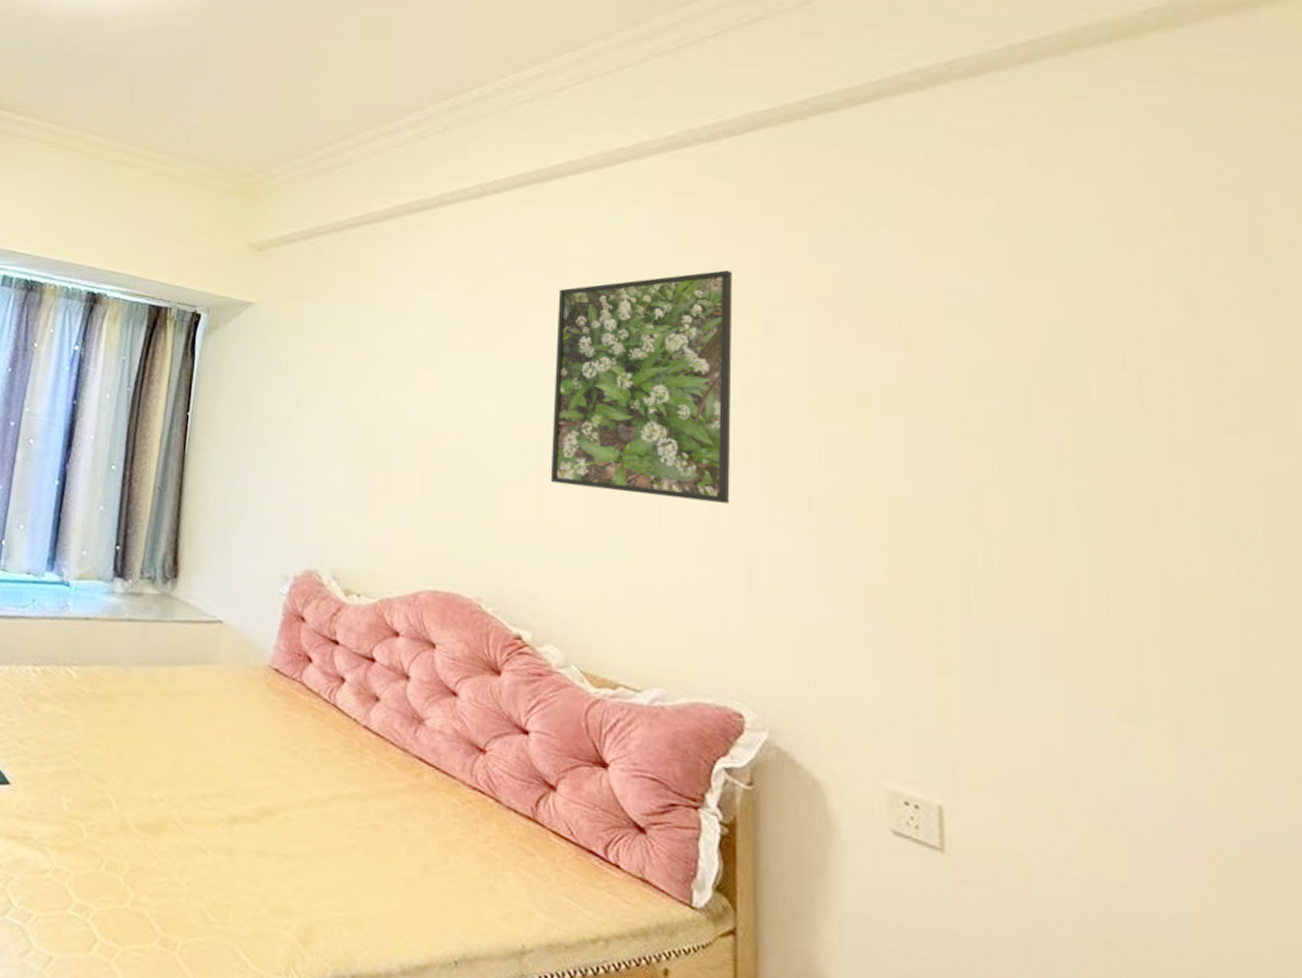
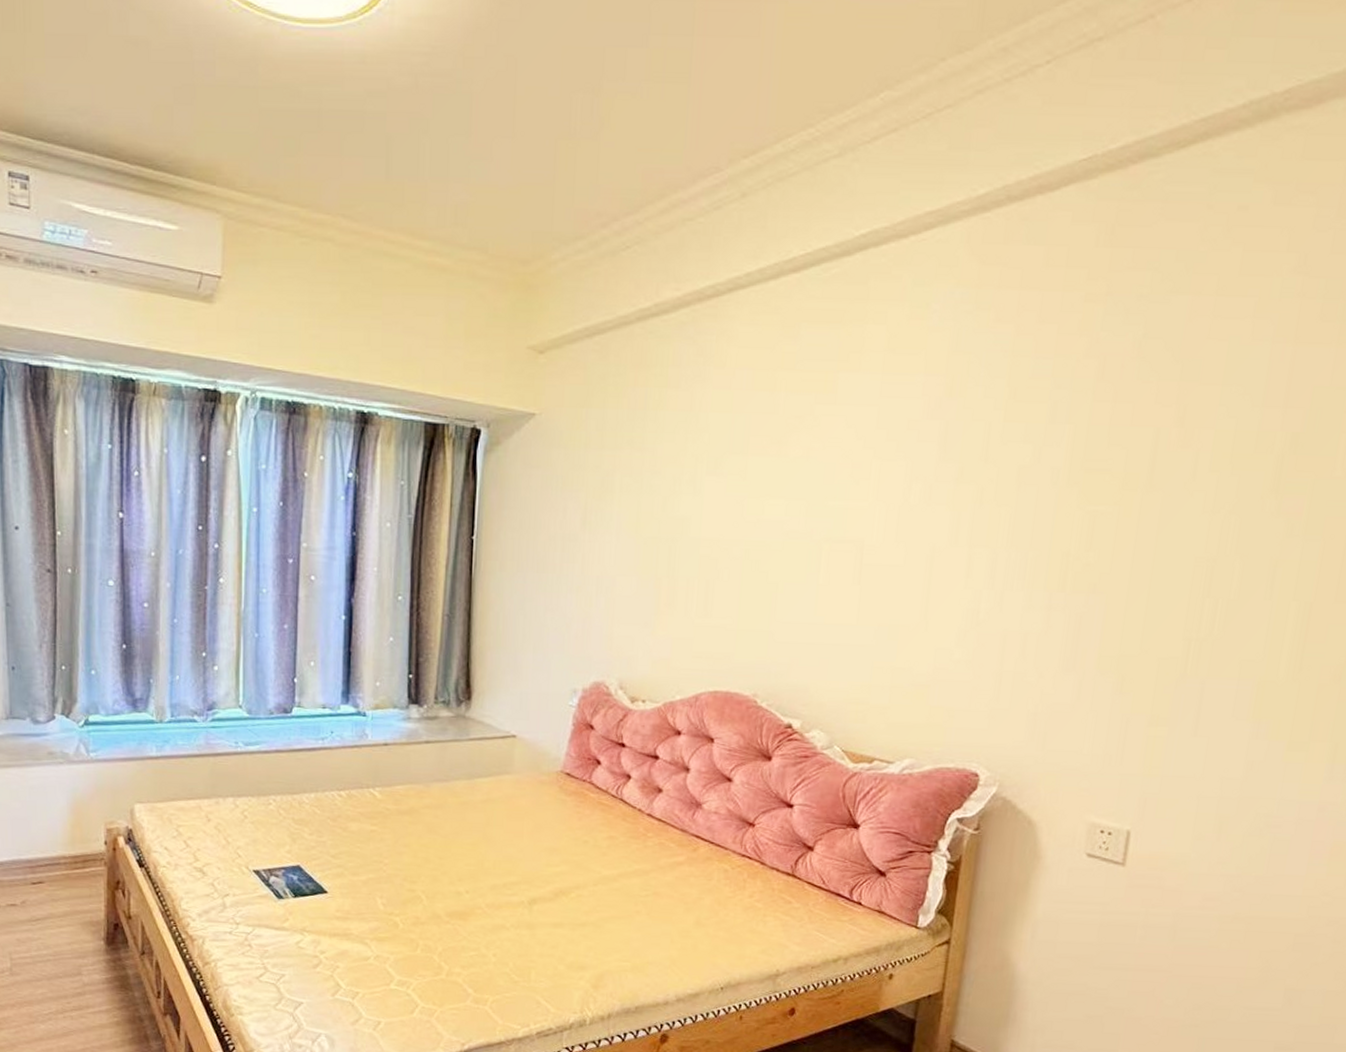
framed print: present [550,270,733,505] -> none [828,350,1026,590]

